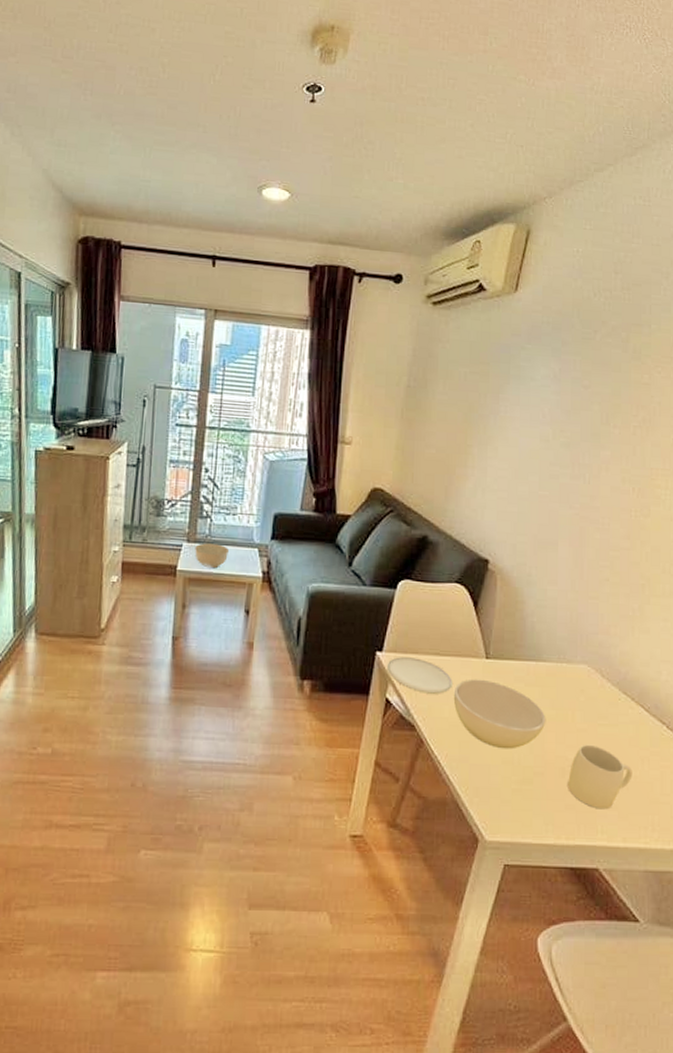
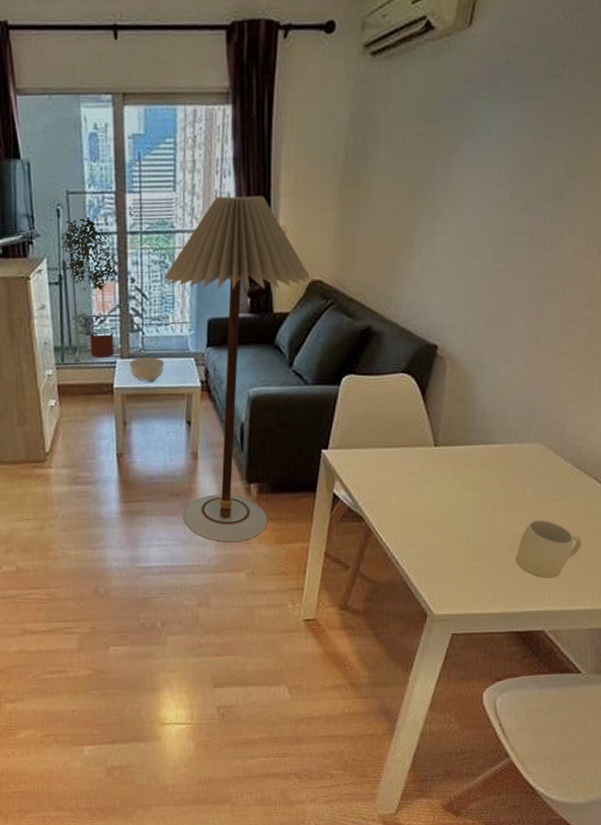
potted tree: none [141,407,198,540] -> present [60,214,122,358]
floor lamp: none [233,405,372,742] -> present [165,195,310,543]
plate: present [386,656,452,694] -> none [333,451,400,486]
bowl: present [453,679,546,749] -> none [401,467,496,531]

